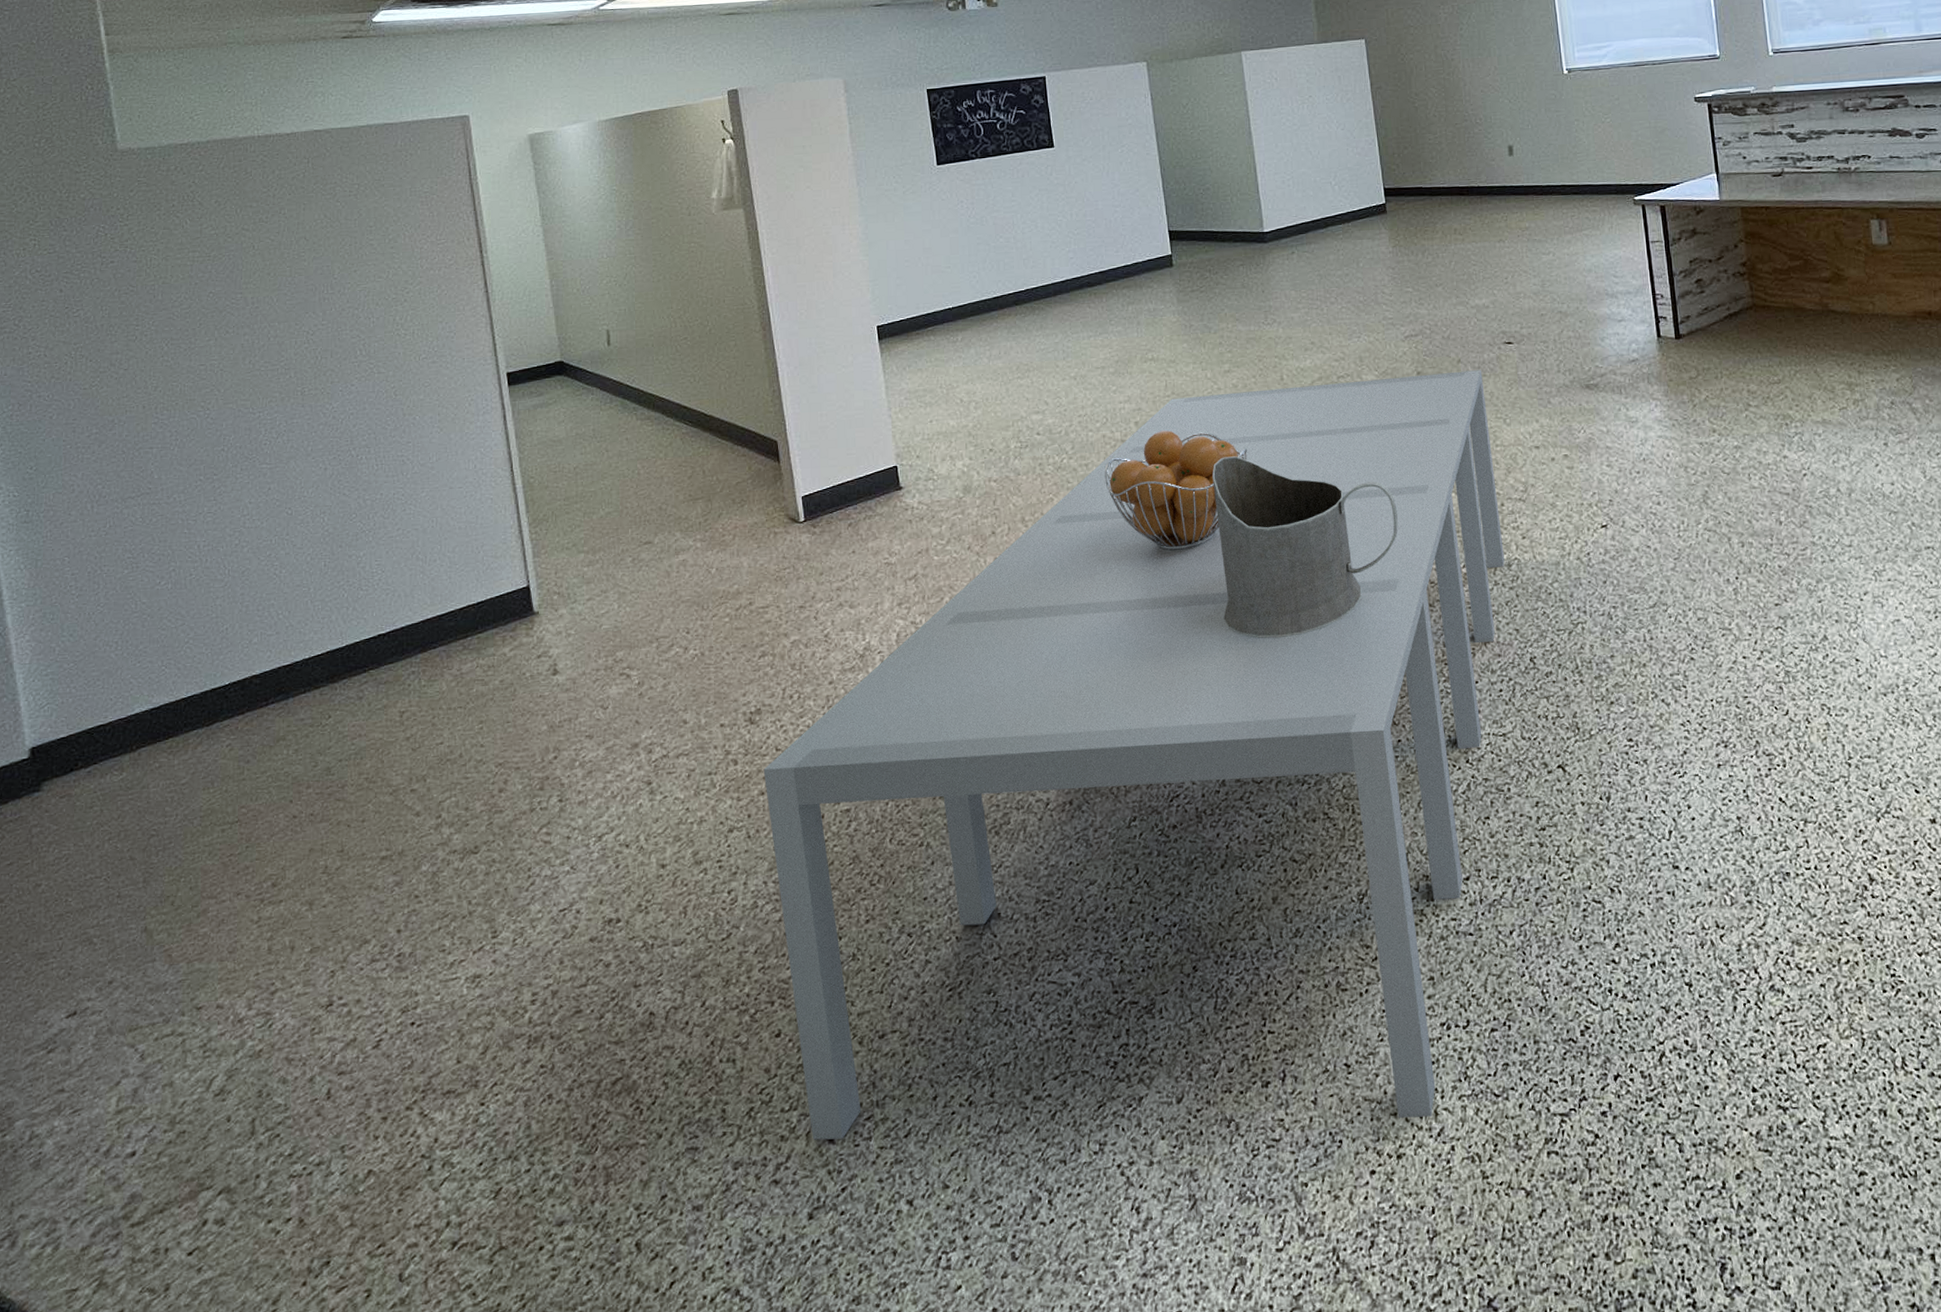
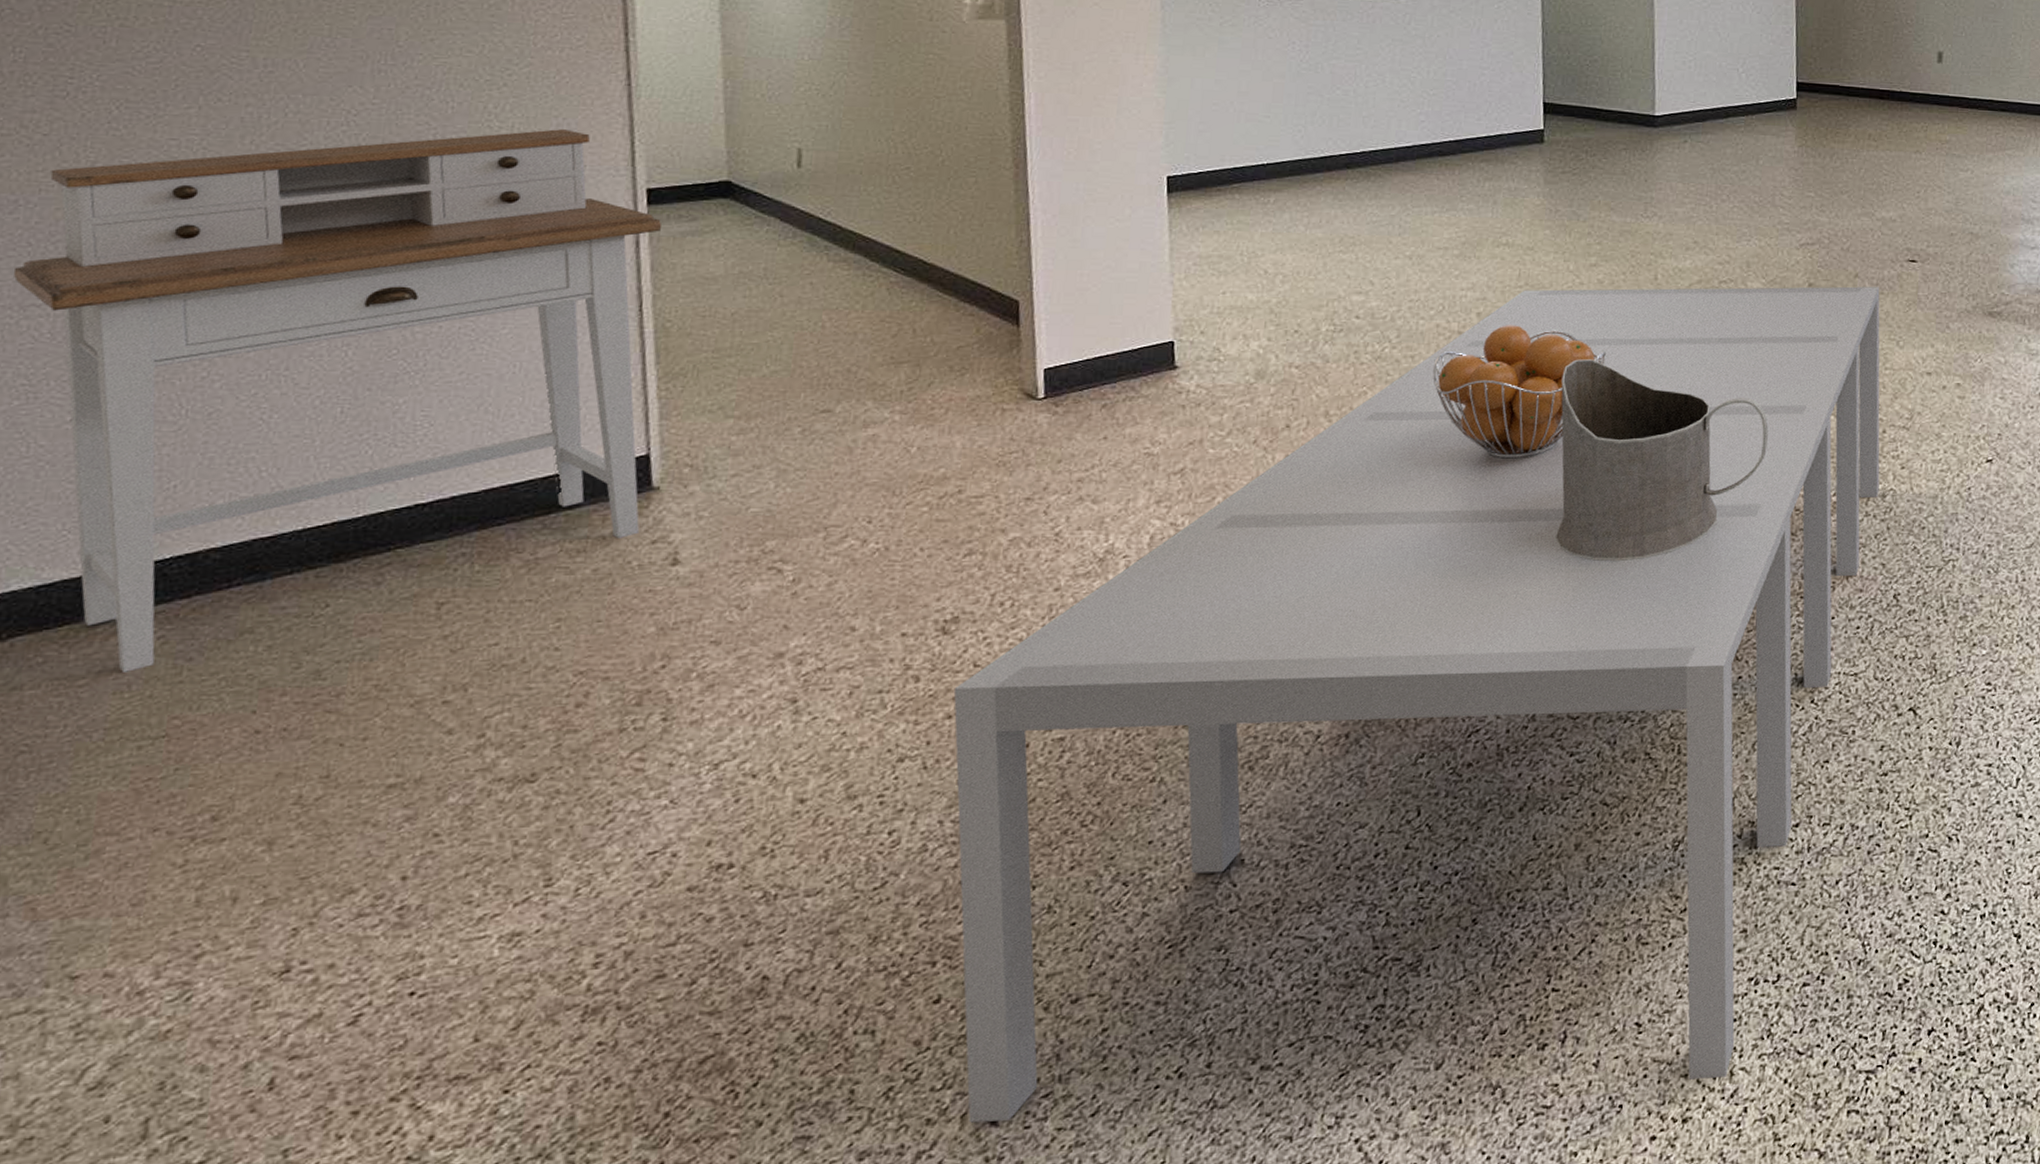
desk: none [116,331,529,773] -> present [13,129,661,672]

